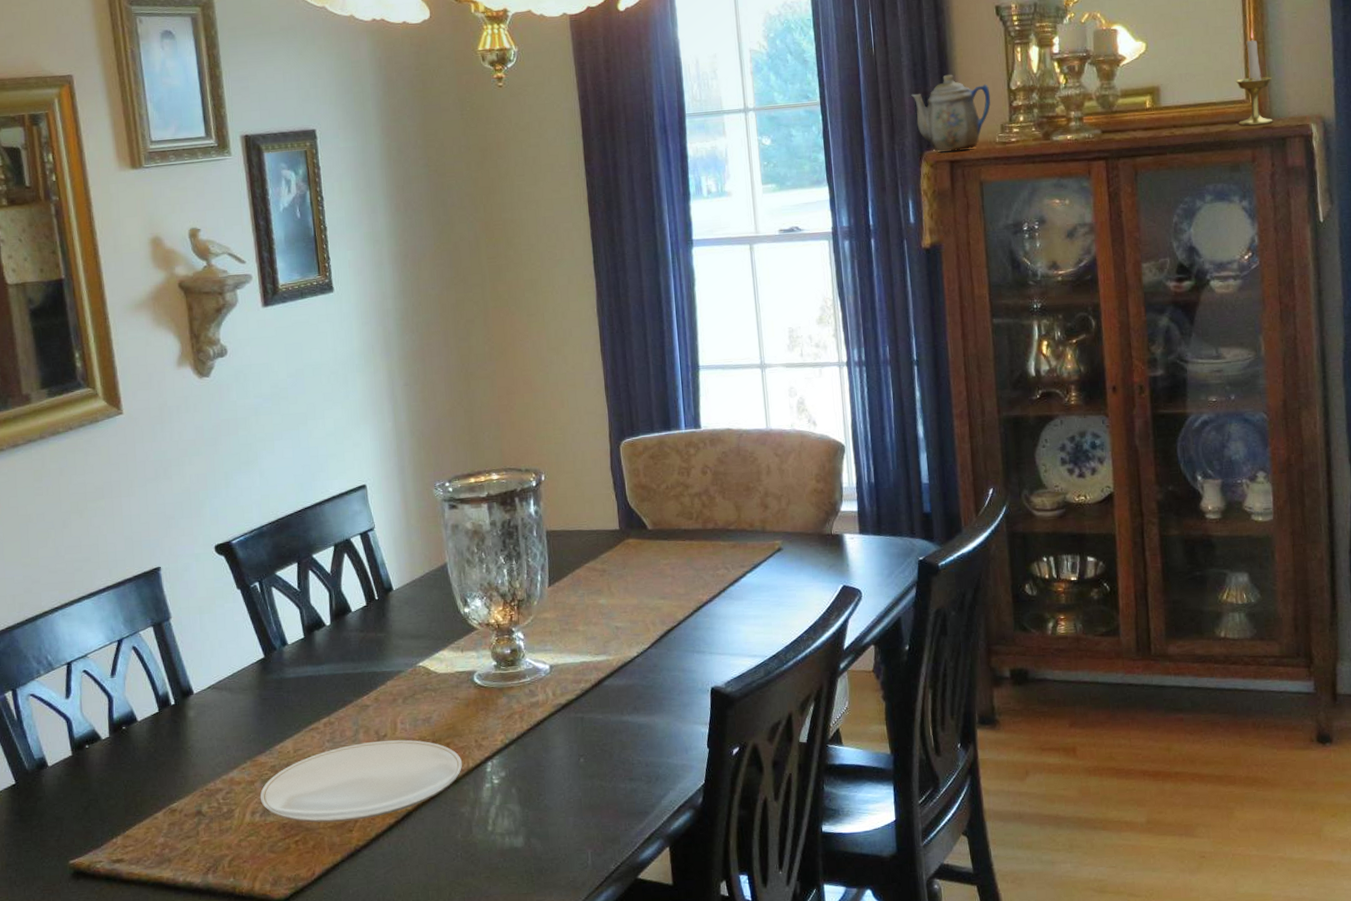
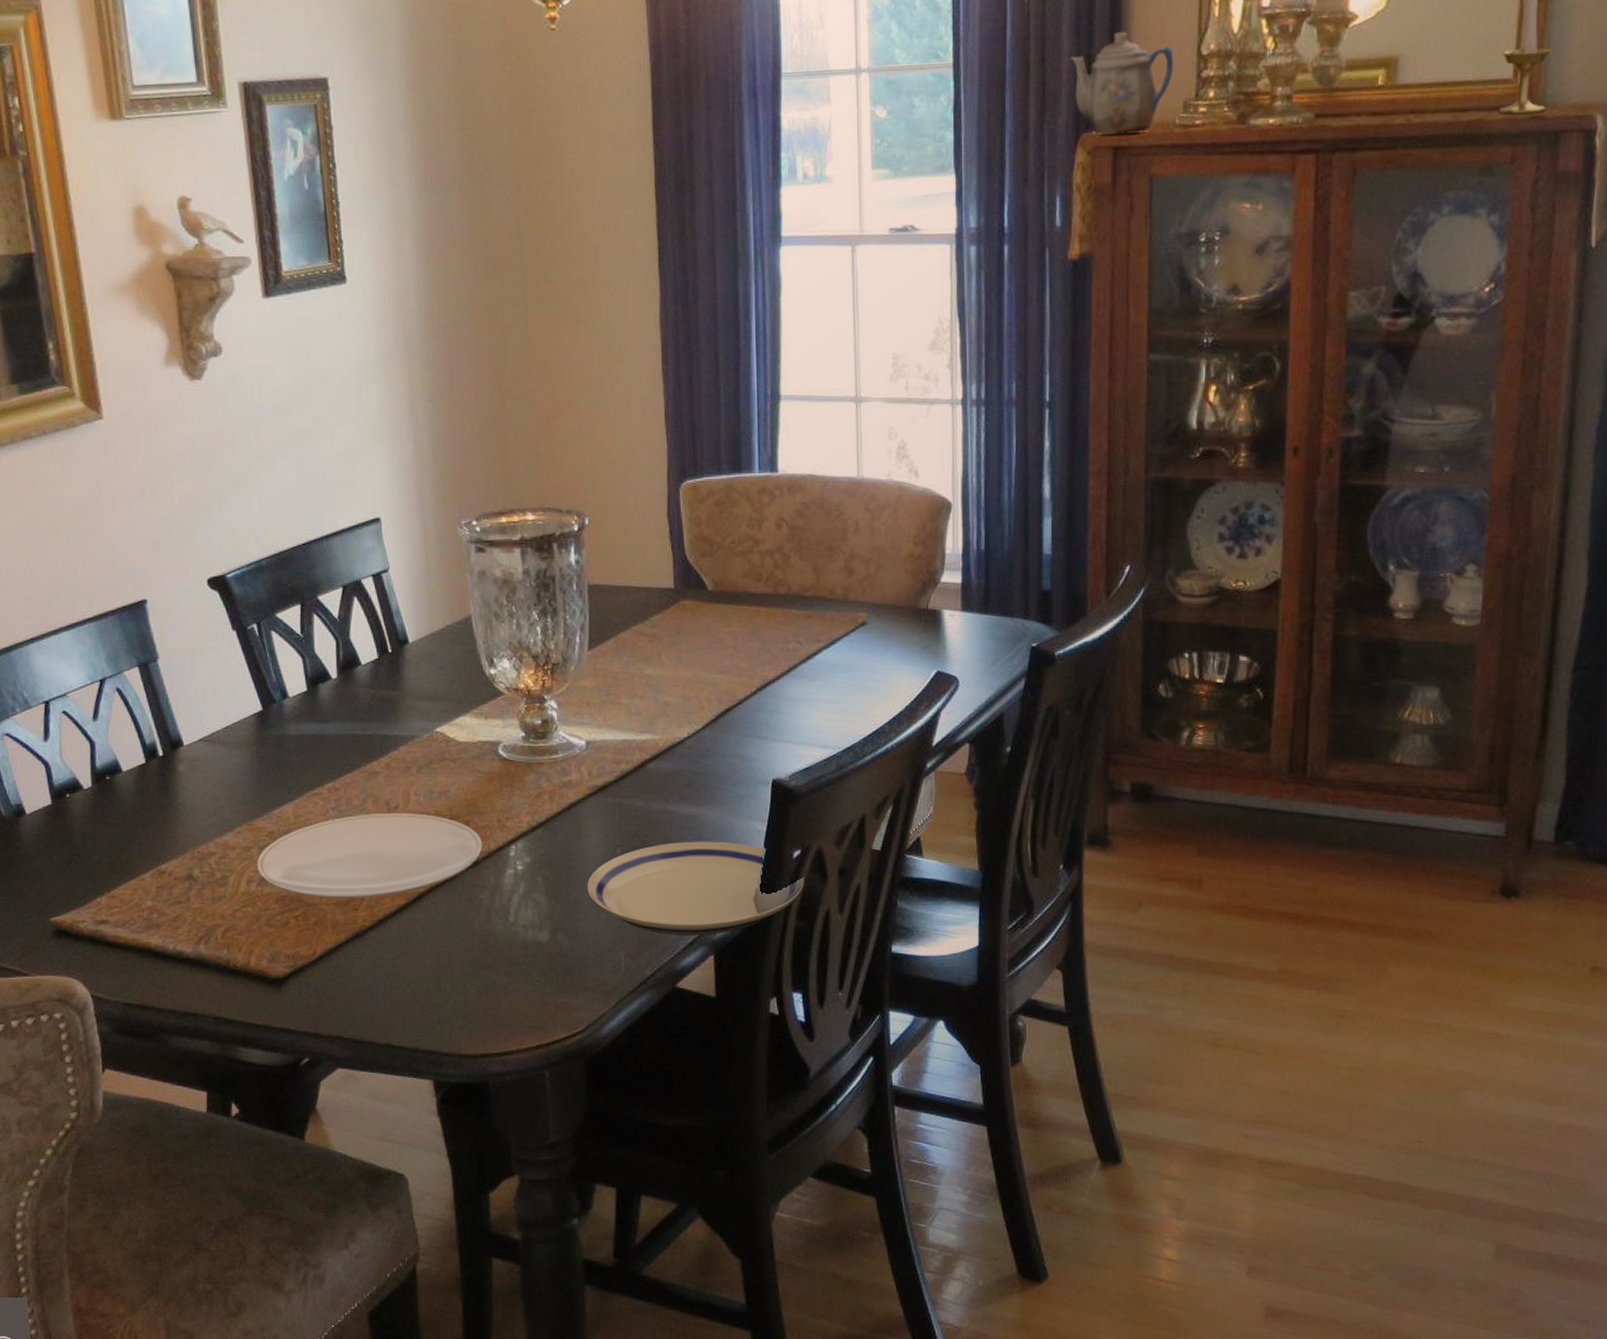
plate: none [555,745,744,832] -> present [587,841,805,935]

